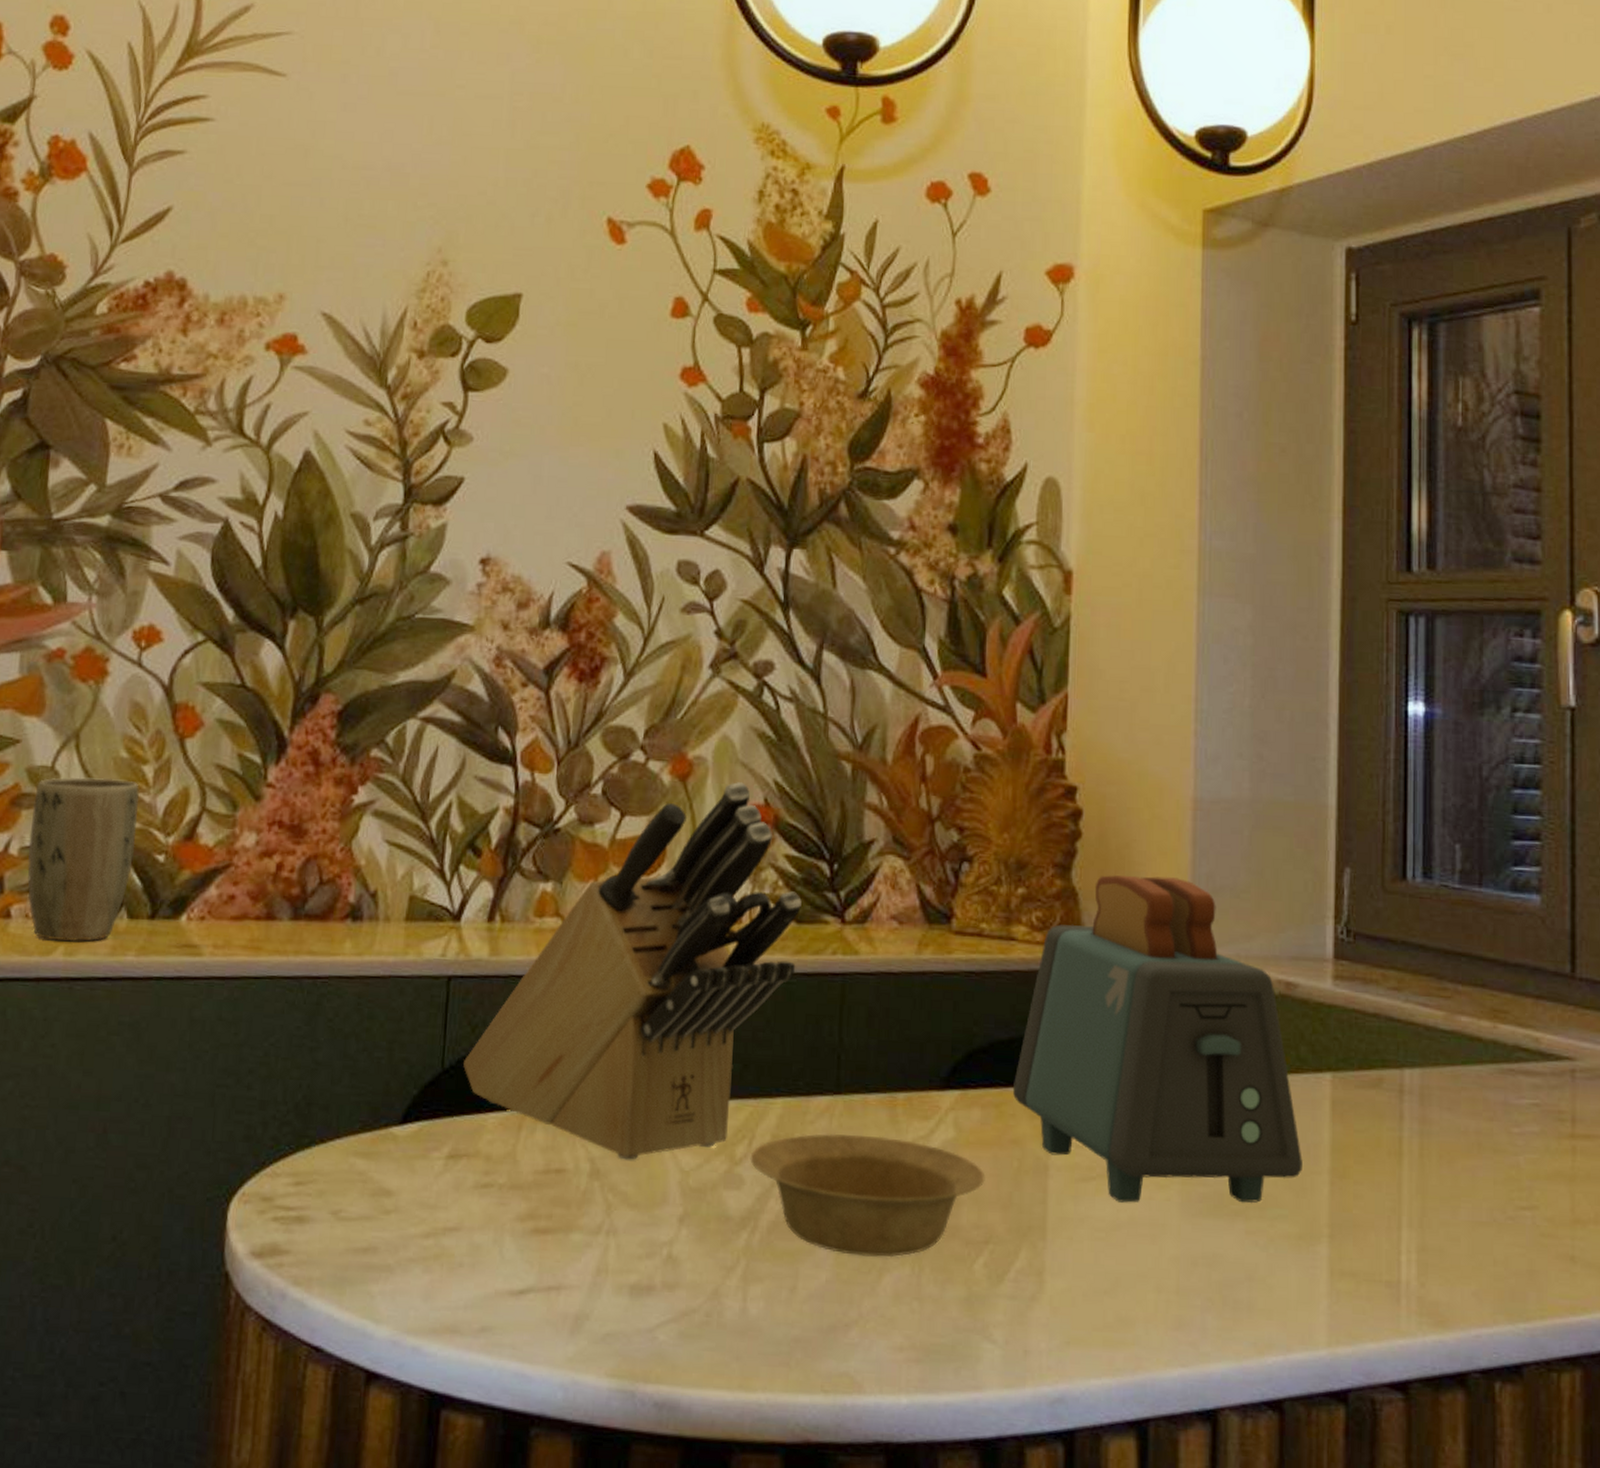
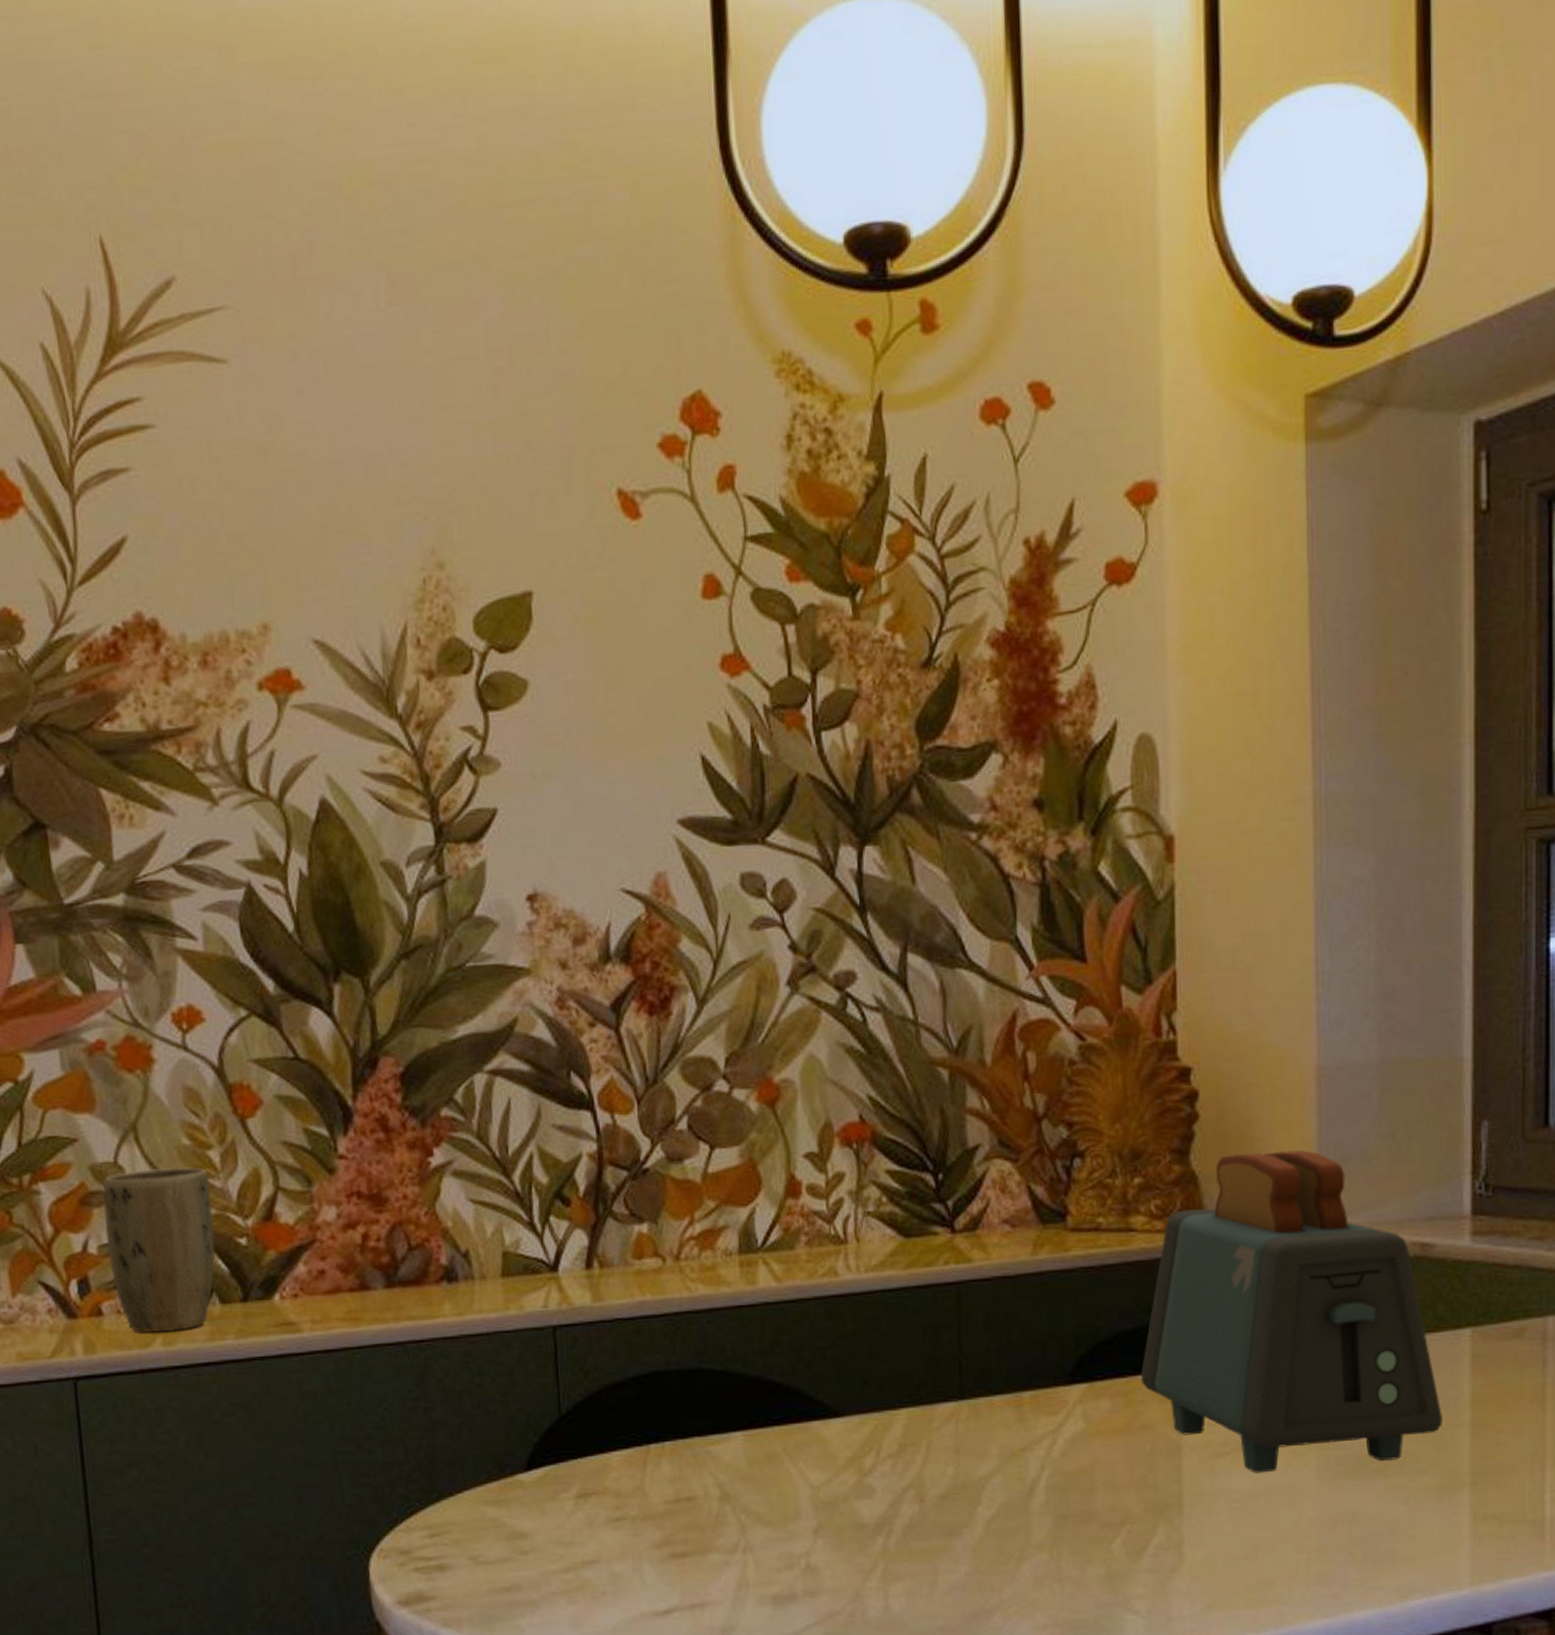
knife block: present [464,782,802,1160] -> none [580,1101,908,1482]
bowl: present [750,1133,985,1258] -> none [879,1434,1118,1548]

